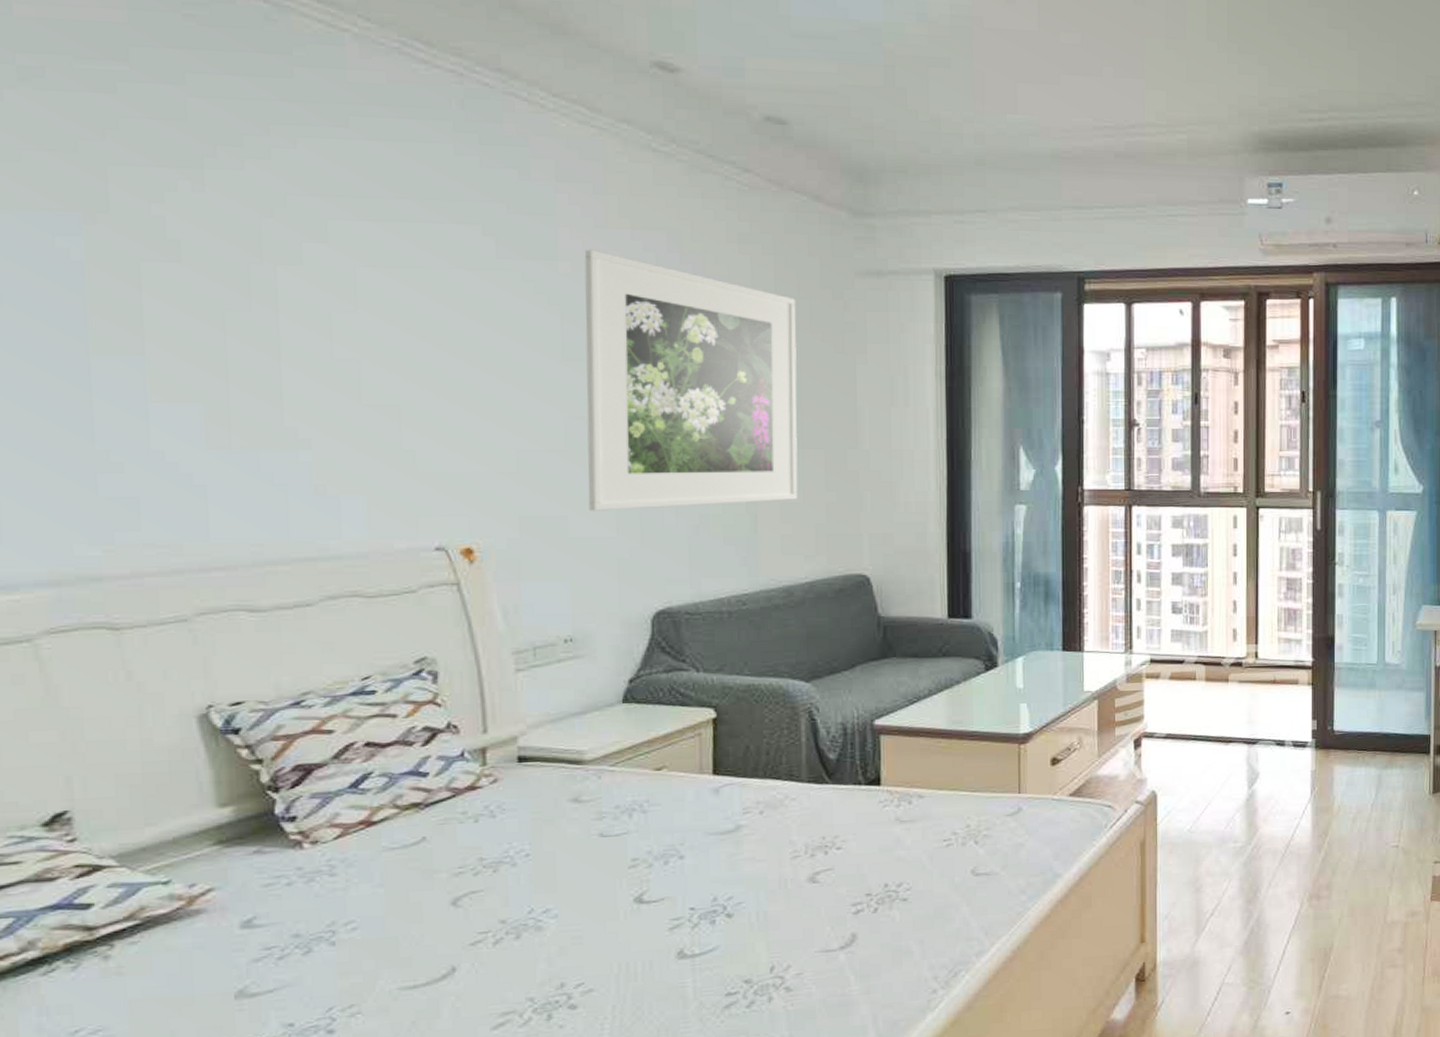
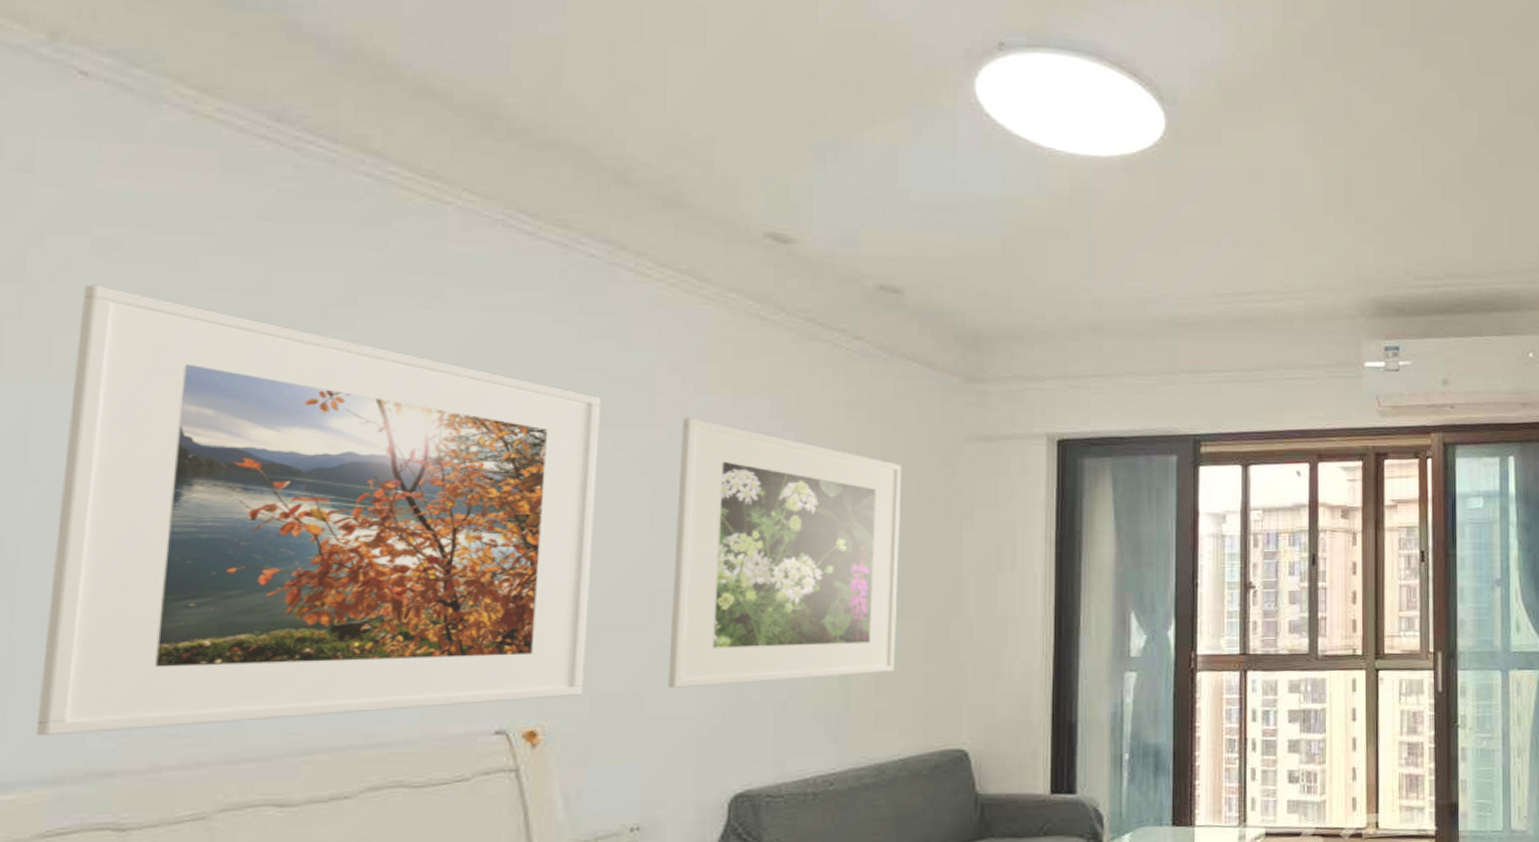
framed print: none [15,112,512,543] -> present [35,284,601,736]

